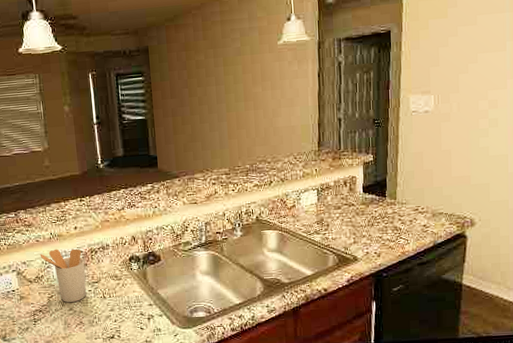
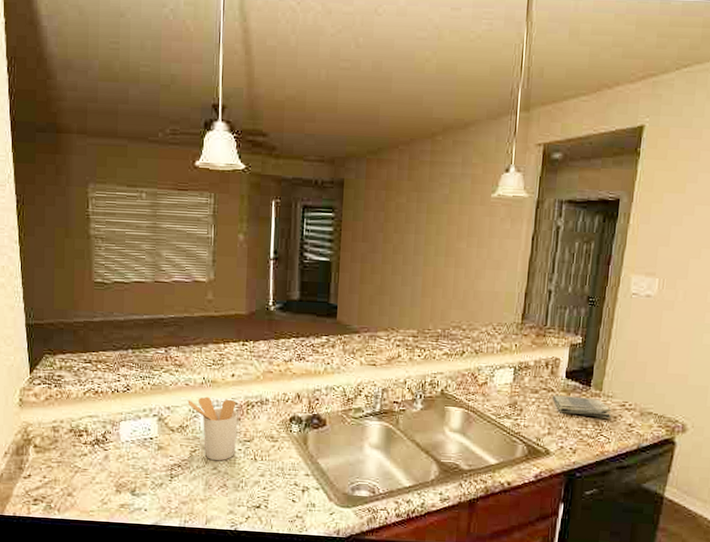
dish towel: none [354,207,408,223] -> present [553,395,612,419]

